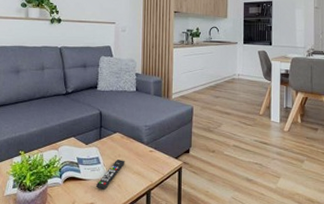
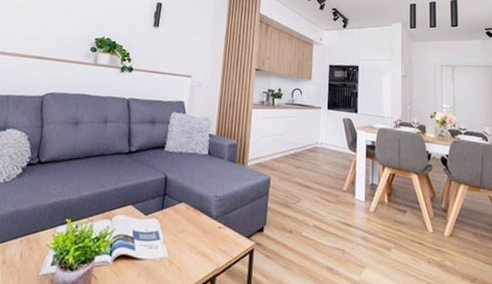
remote control: present [96,160,125,190] -> none [152,235,189,273]

